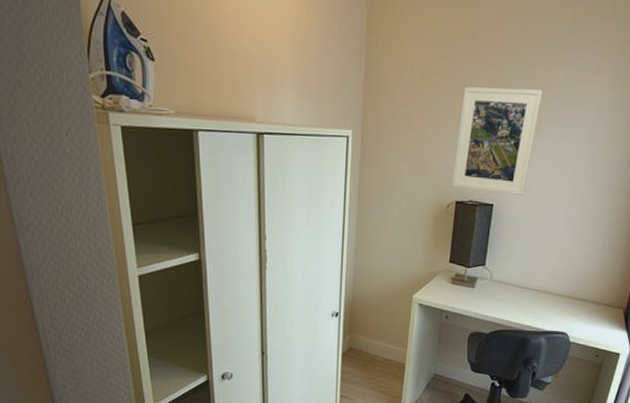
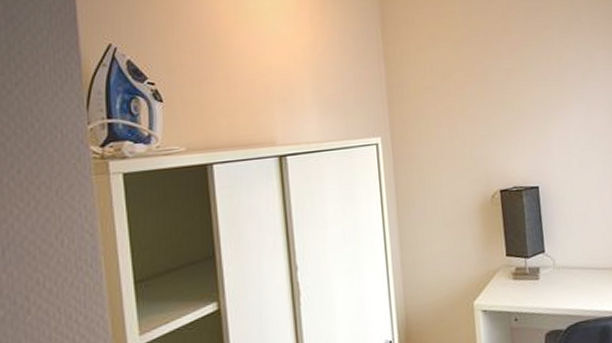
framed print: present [452,87,543,195] -> none [486,72,567,176]

